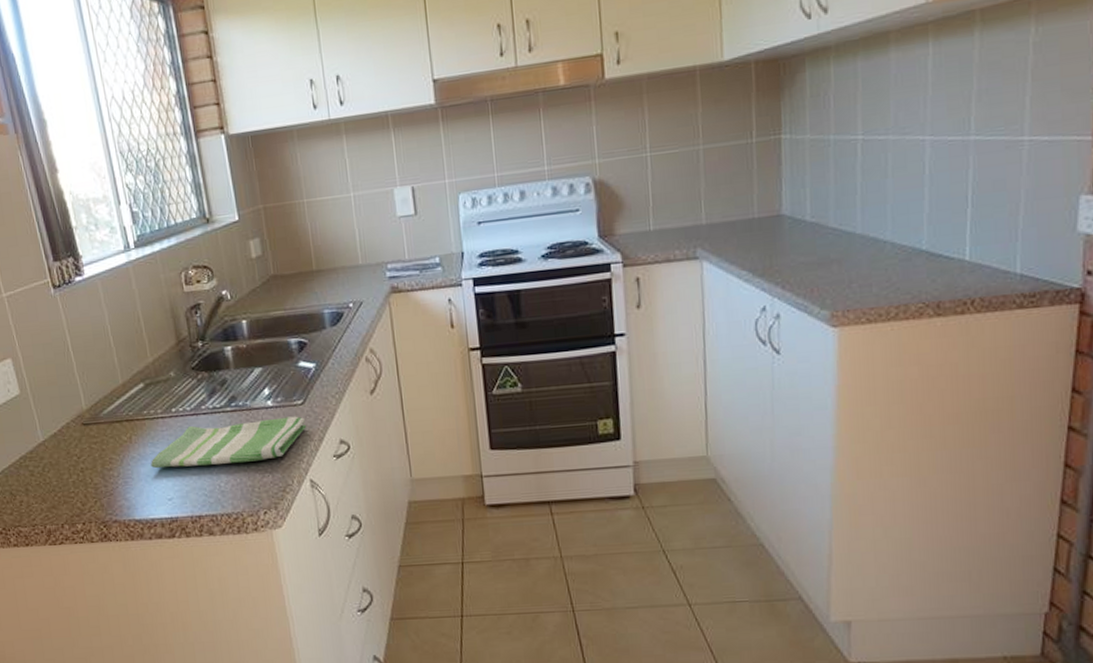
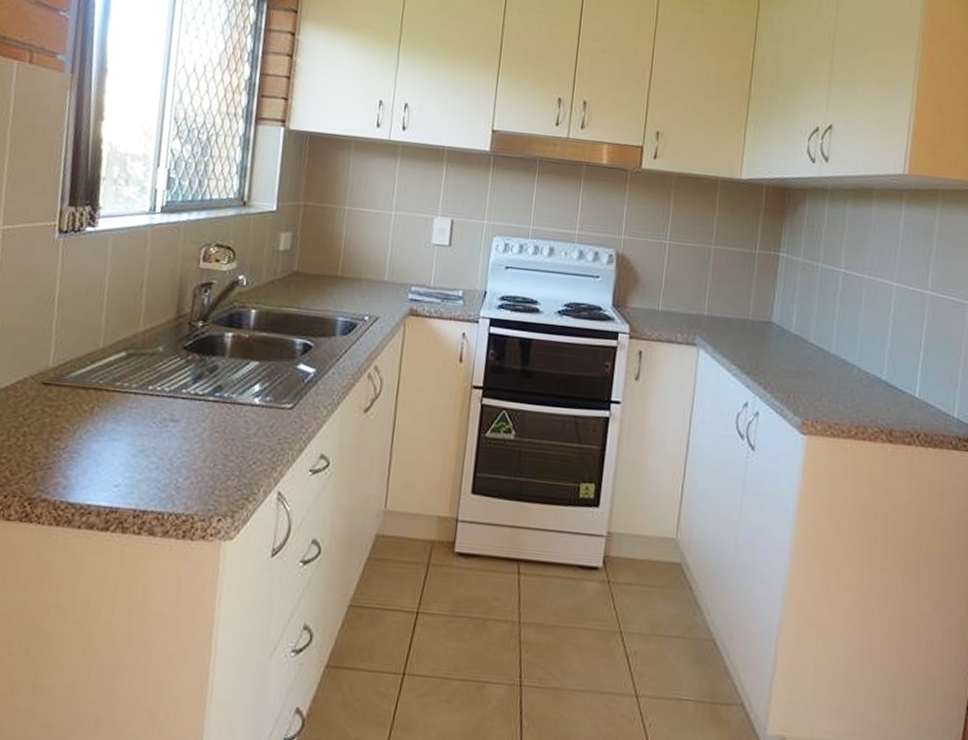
dish towel: present [150,416,307,469] -> none [106,409,290,461]

